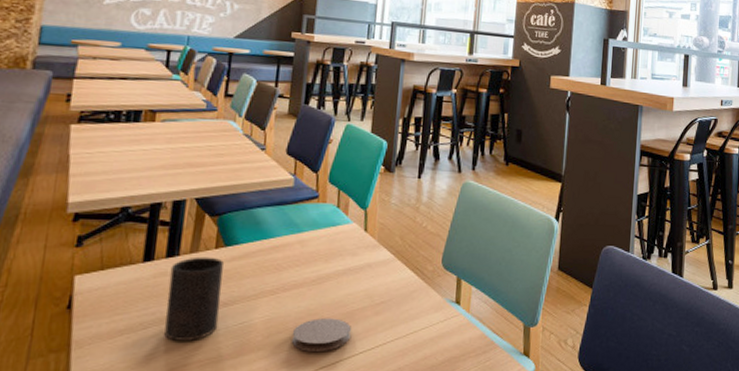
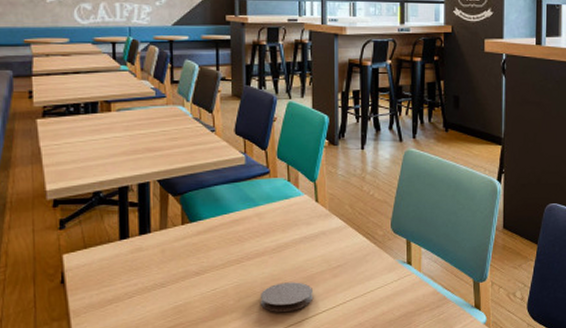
cup: present [164,256,224,341] -> none [145,232,193,307]

